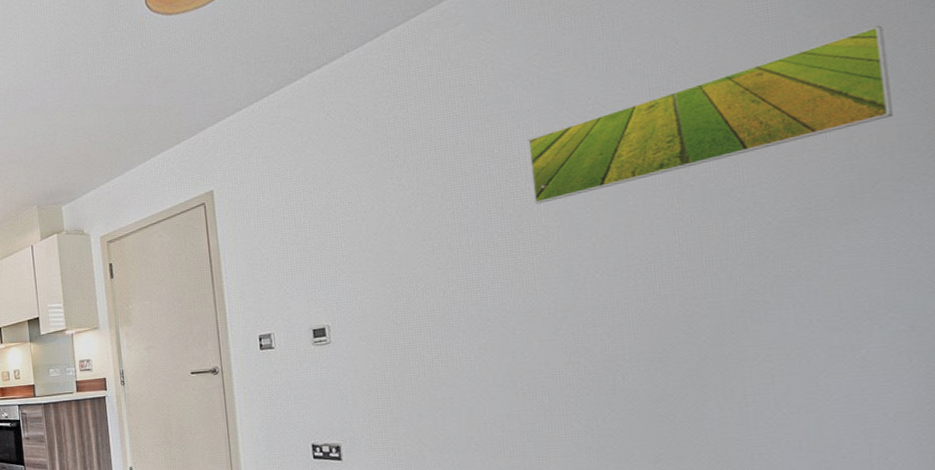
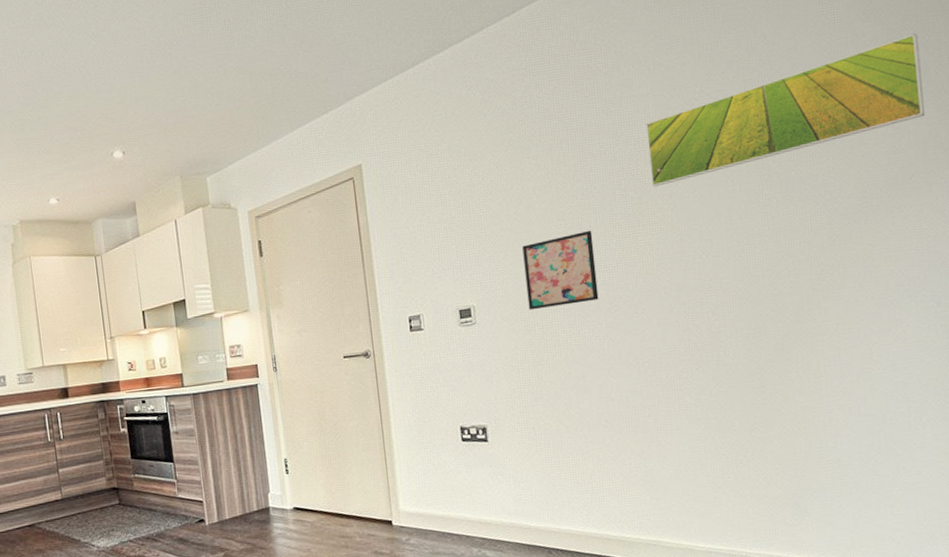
wall art: none [383,249,470,331] -> present [522,230,599,311]

